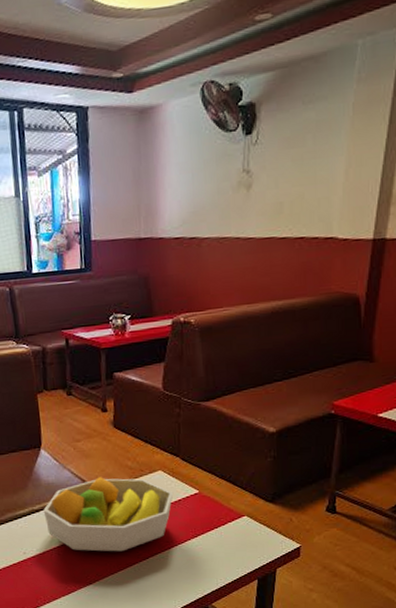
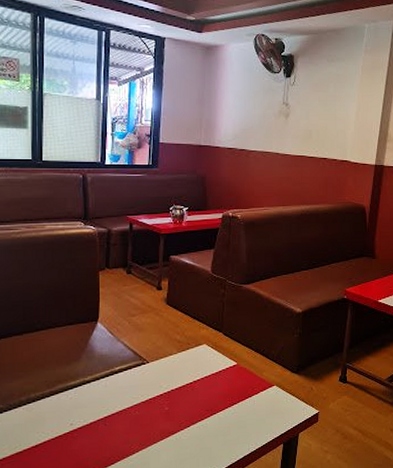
fruit bowl: present [43,476,174,552] -> none [94,348,215,421]

